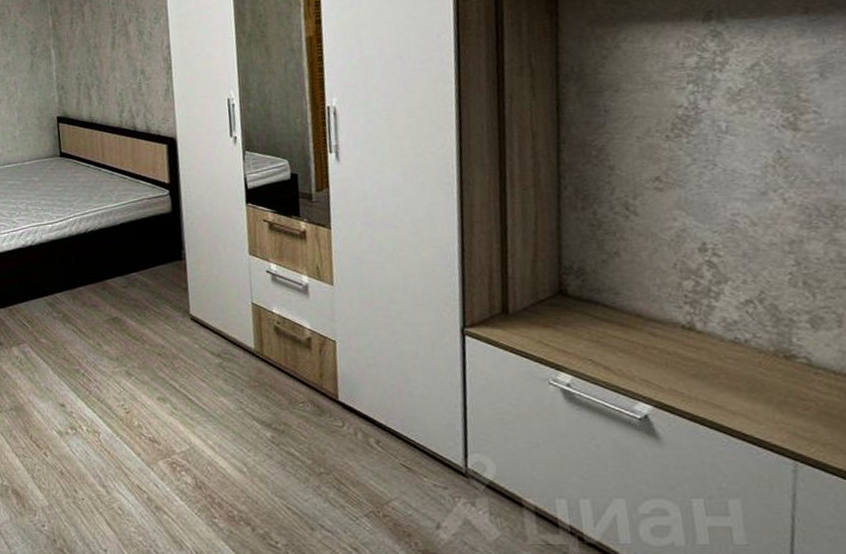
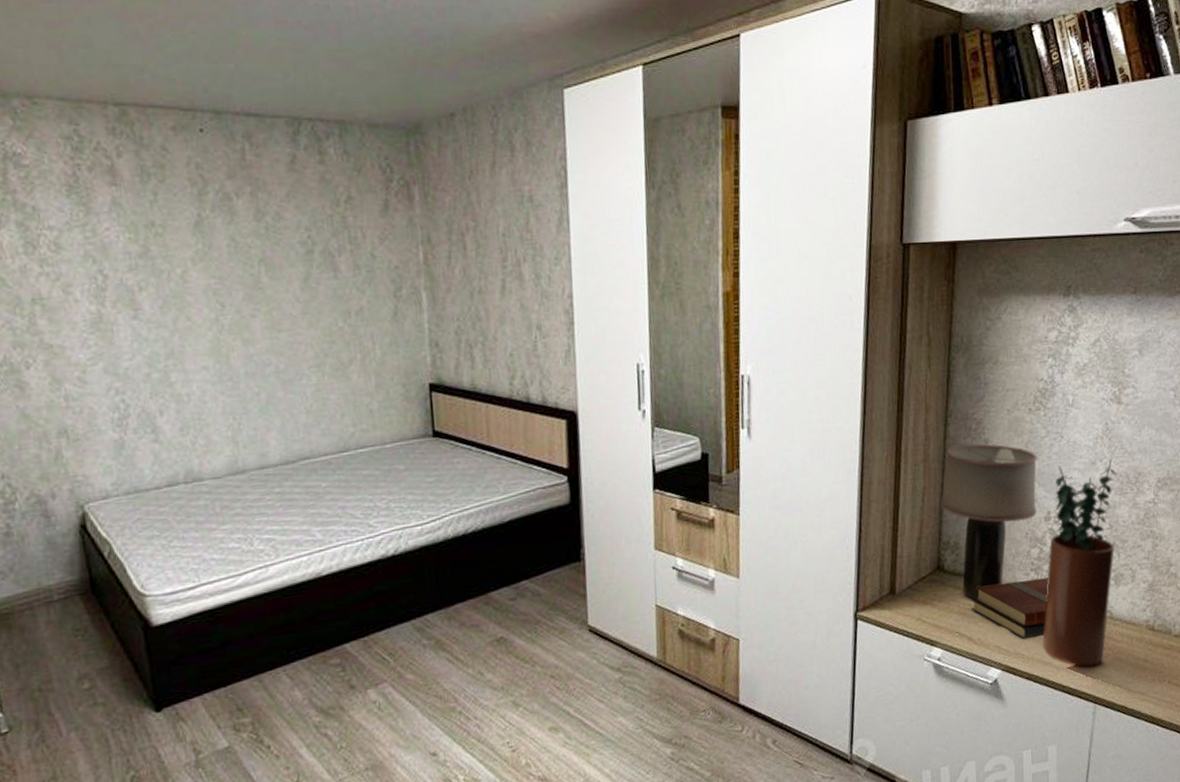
table lamp: none [557,170,687,328] -> present [940,443,1037,600]
books: none [605,313,711,377] -> present [971,577,1048,639]
vase: none [707,189,807,418] -> present [1042,458,1117,668]

